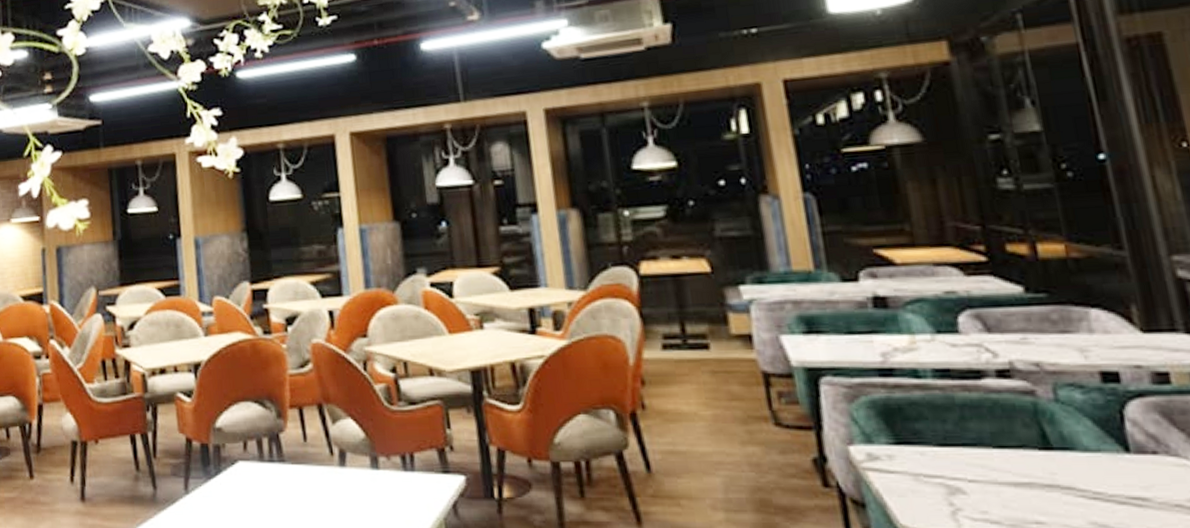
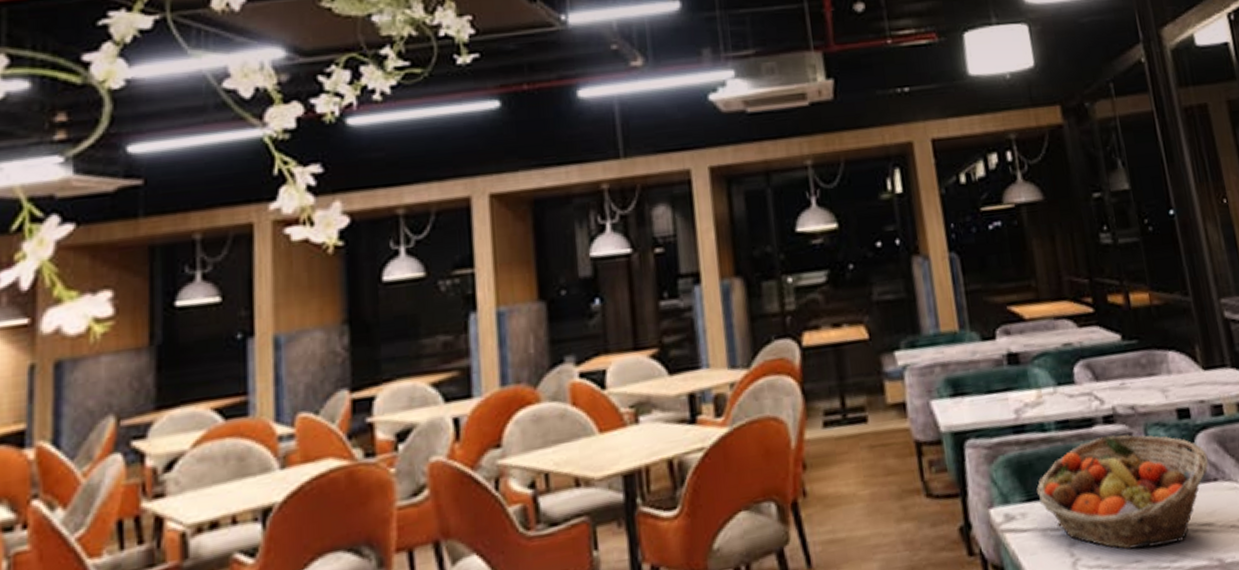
fruit basket: none [906,391,1145,513] -> present [1035,435,1209,550]

